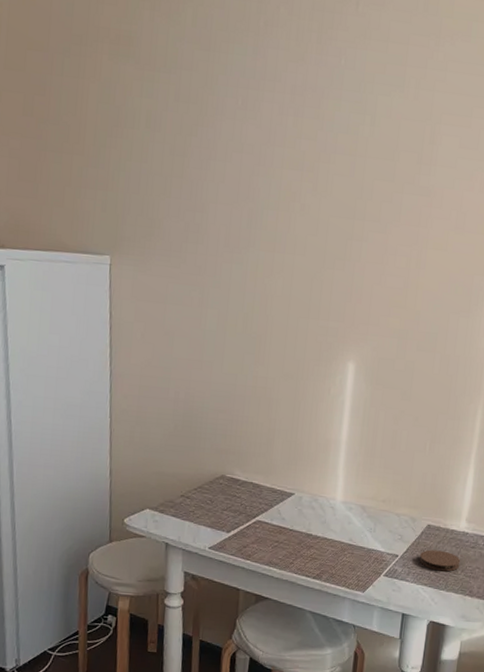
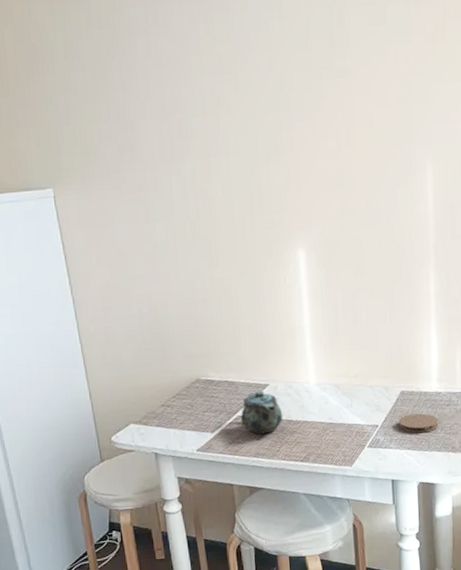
teapot: none [259,497,304,543] -> present [241,390,283,435]

